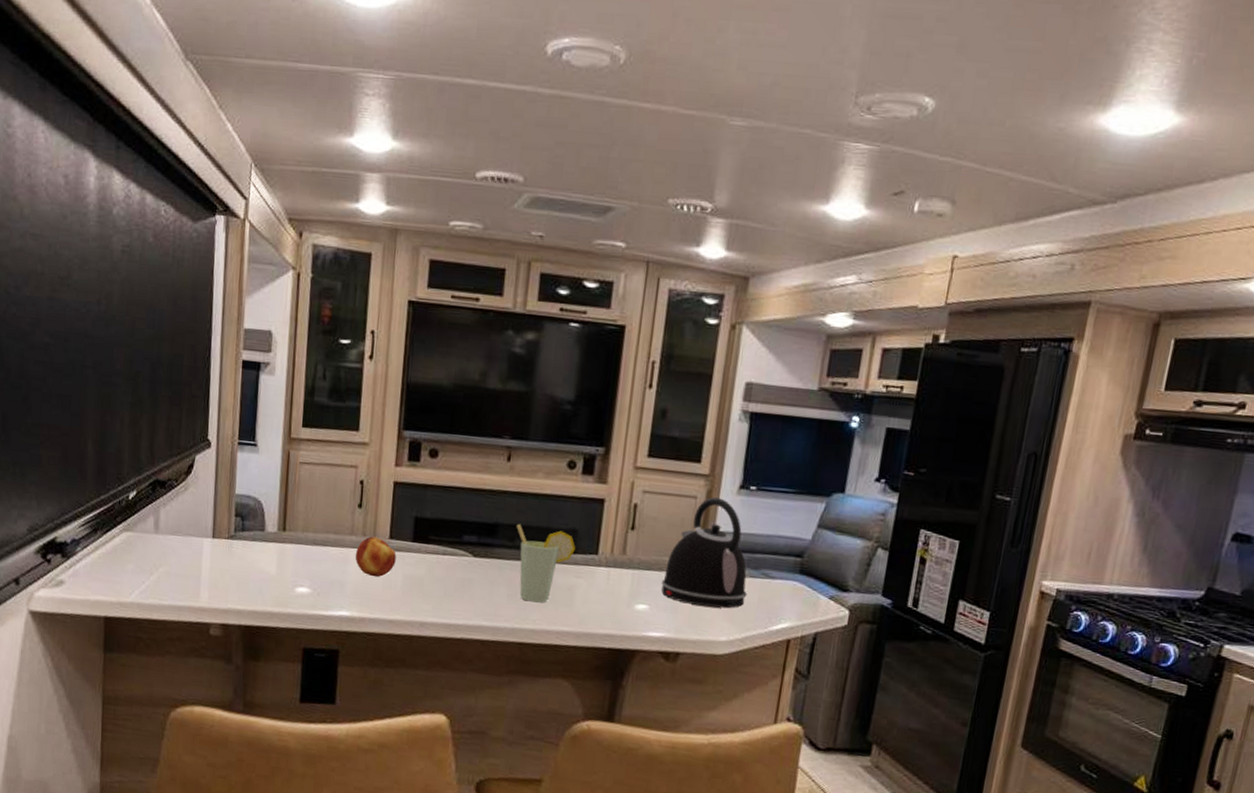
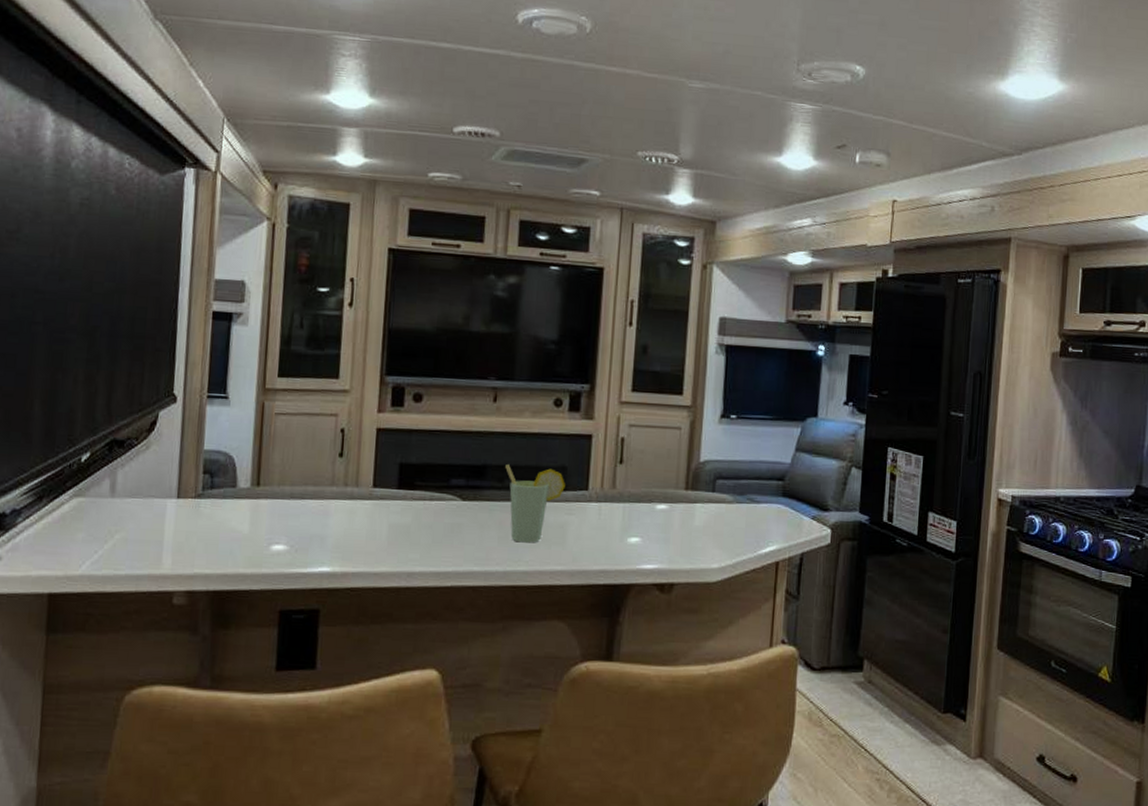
fruit: present [355,536,396,578] -> none [336,486,381,529]
kettle: present [661,497,747,609] -> none [652,427,735,536]

